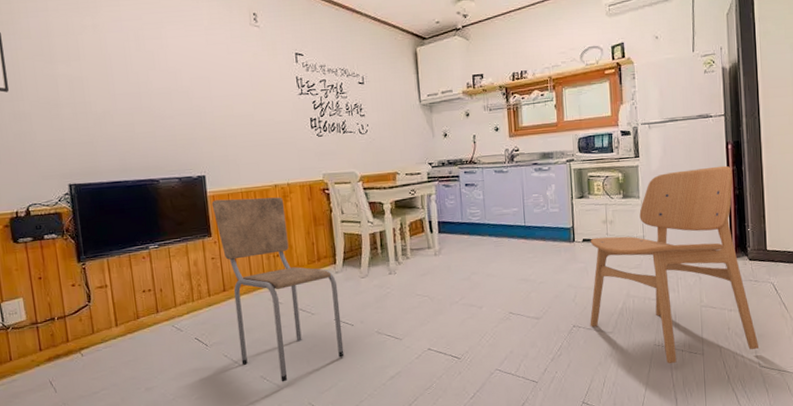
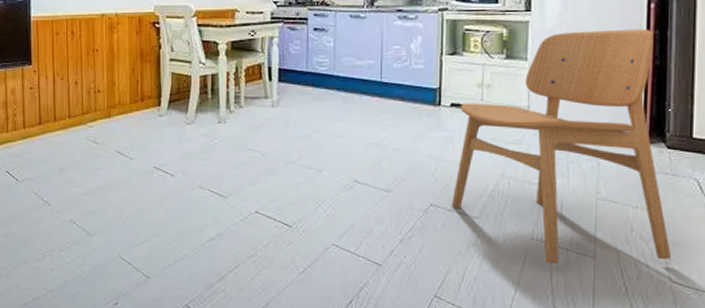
dining chair: present [211,197,345,382] -> none [34,26,161,229]

